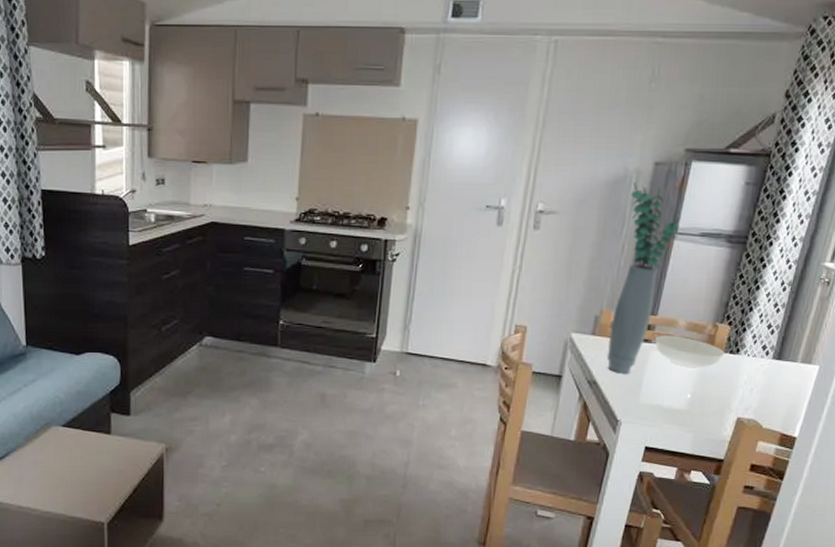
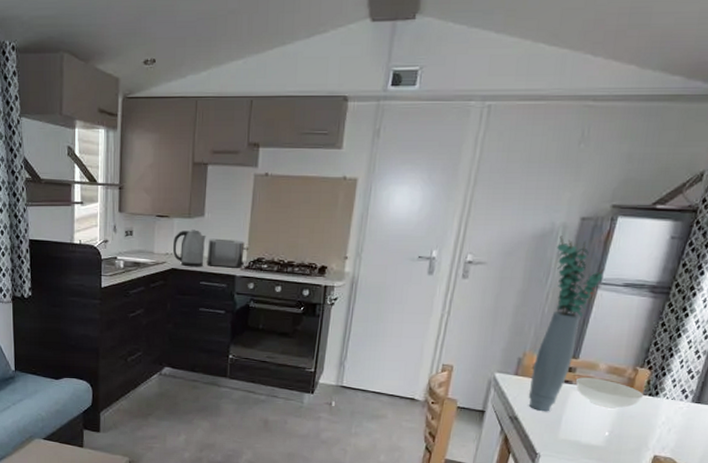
kettle: none [213,177,250,220] -> present [173,229,206,267]
toaster: none [251,187,295,221] -> present [206,238,246,268]

